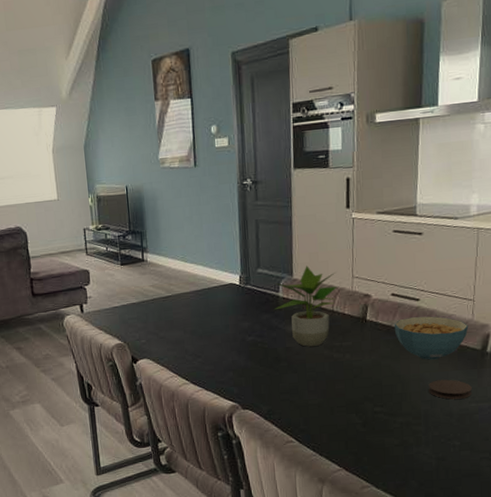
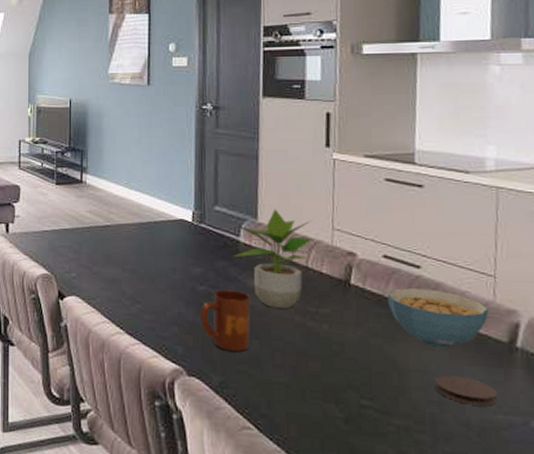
mug: none [250,336,290,385] -> present [200,289,251,352]

